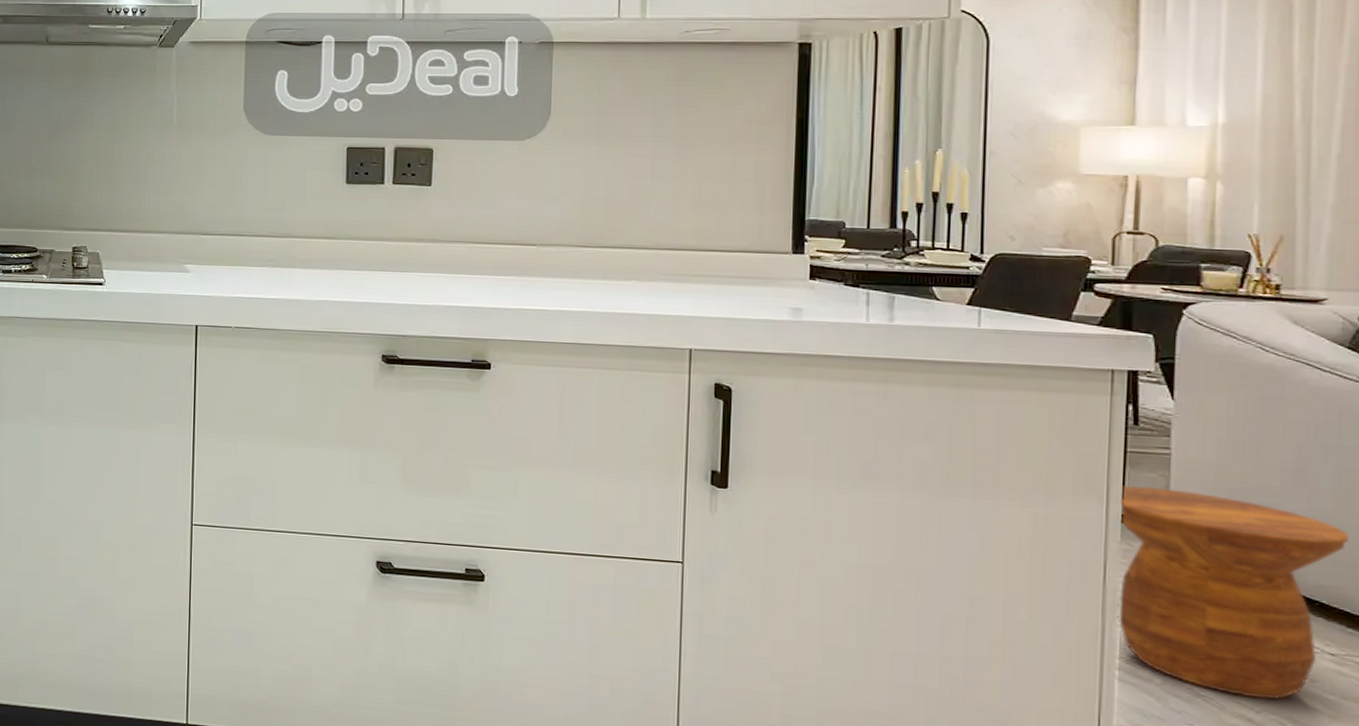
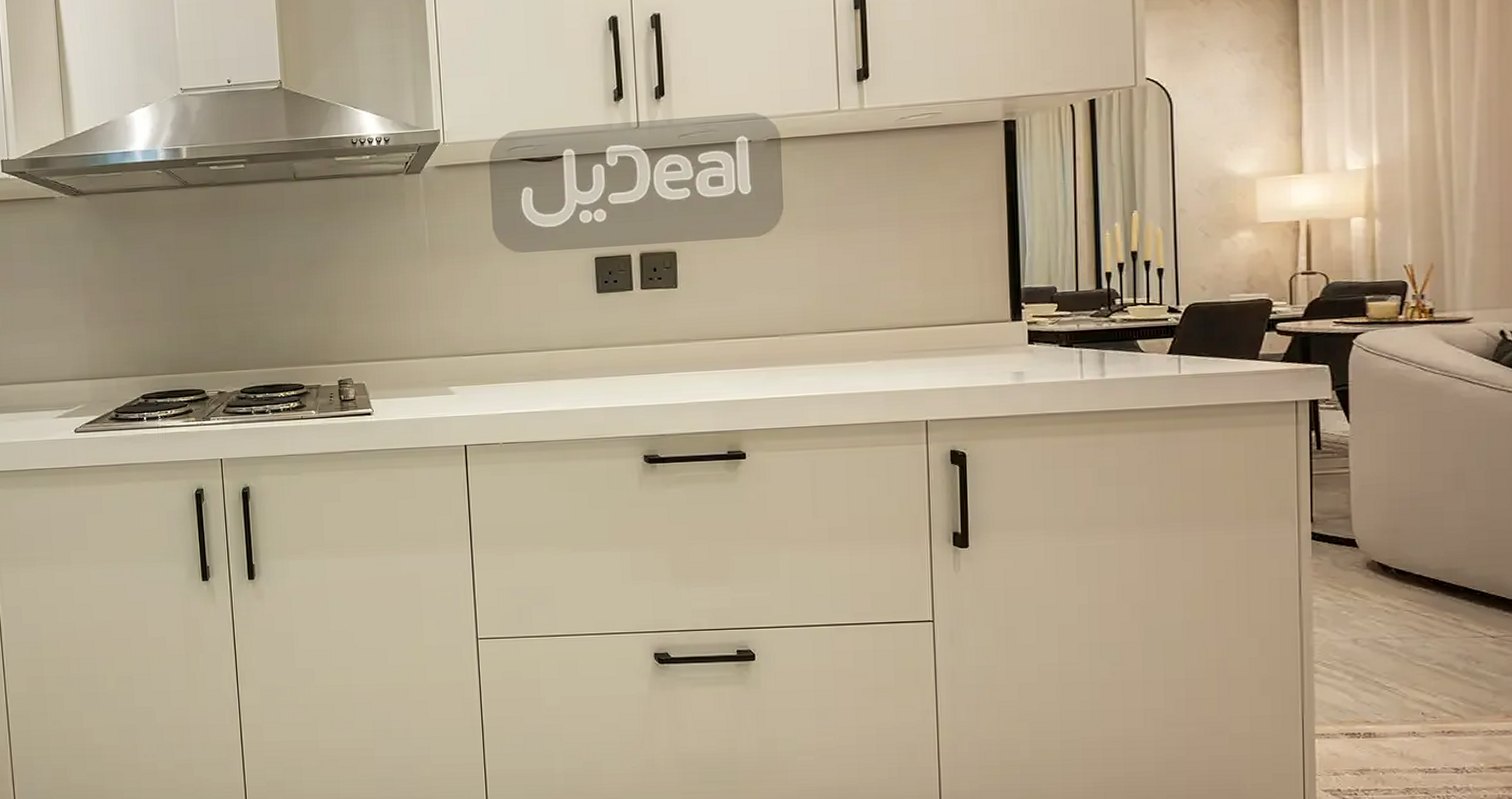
side table: present [1117,485,1348,700] -> none [1309,503,1501,684]

